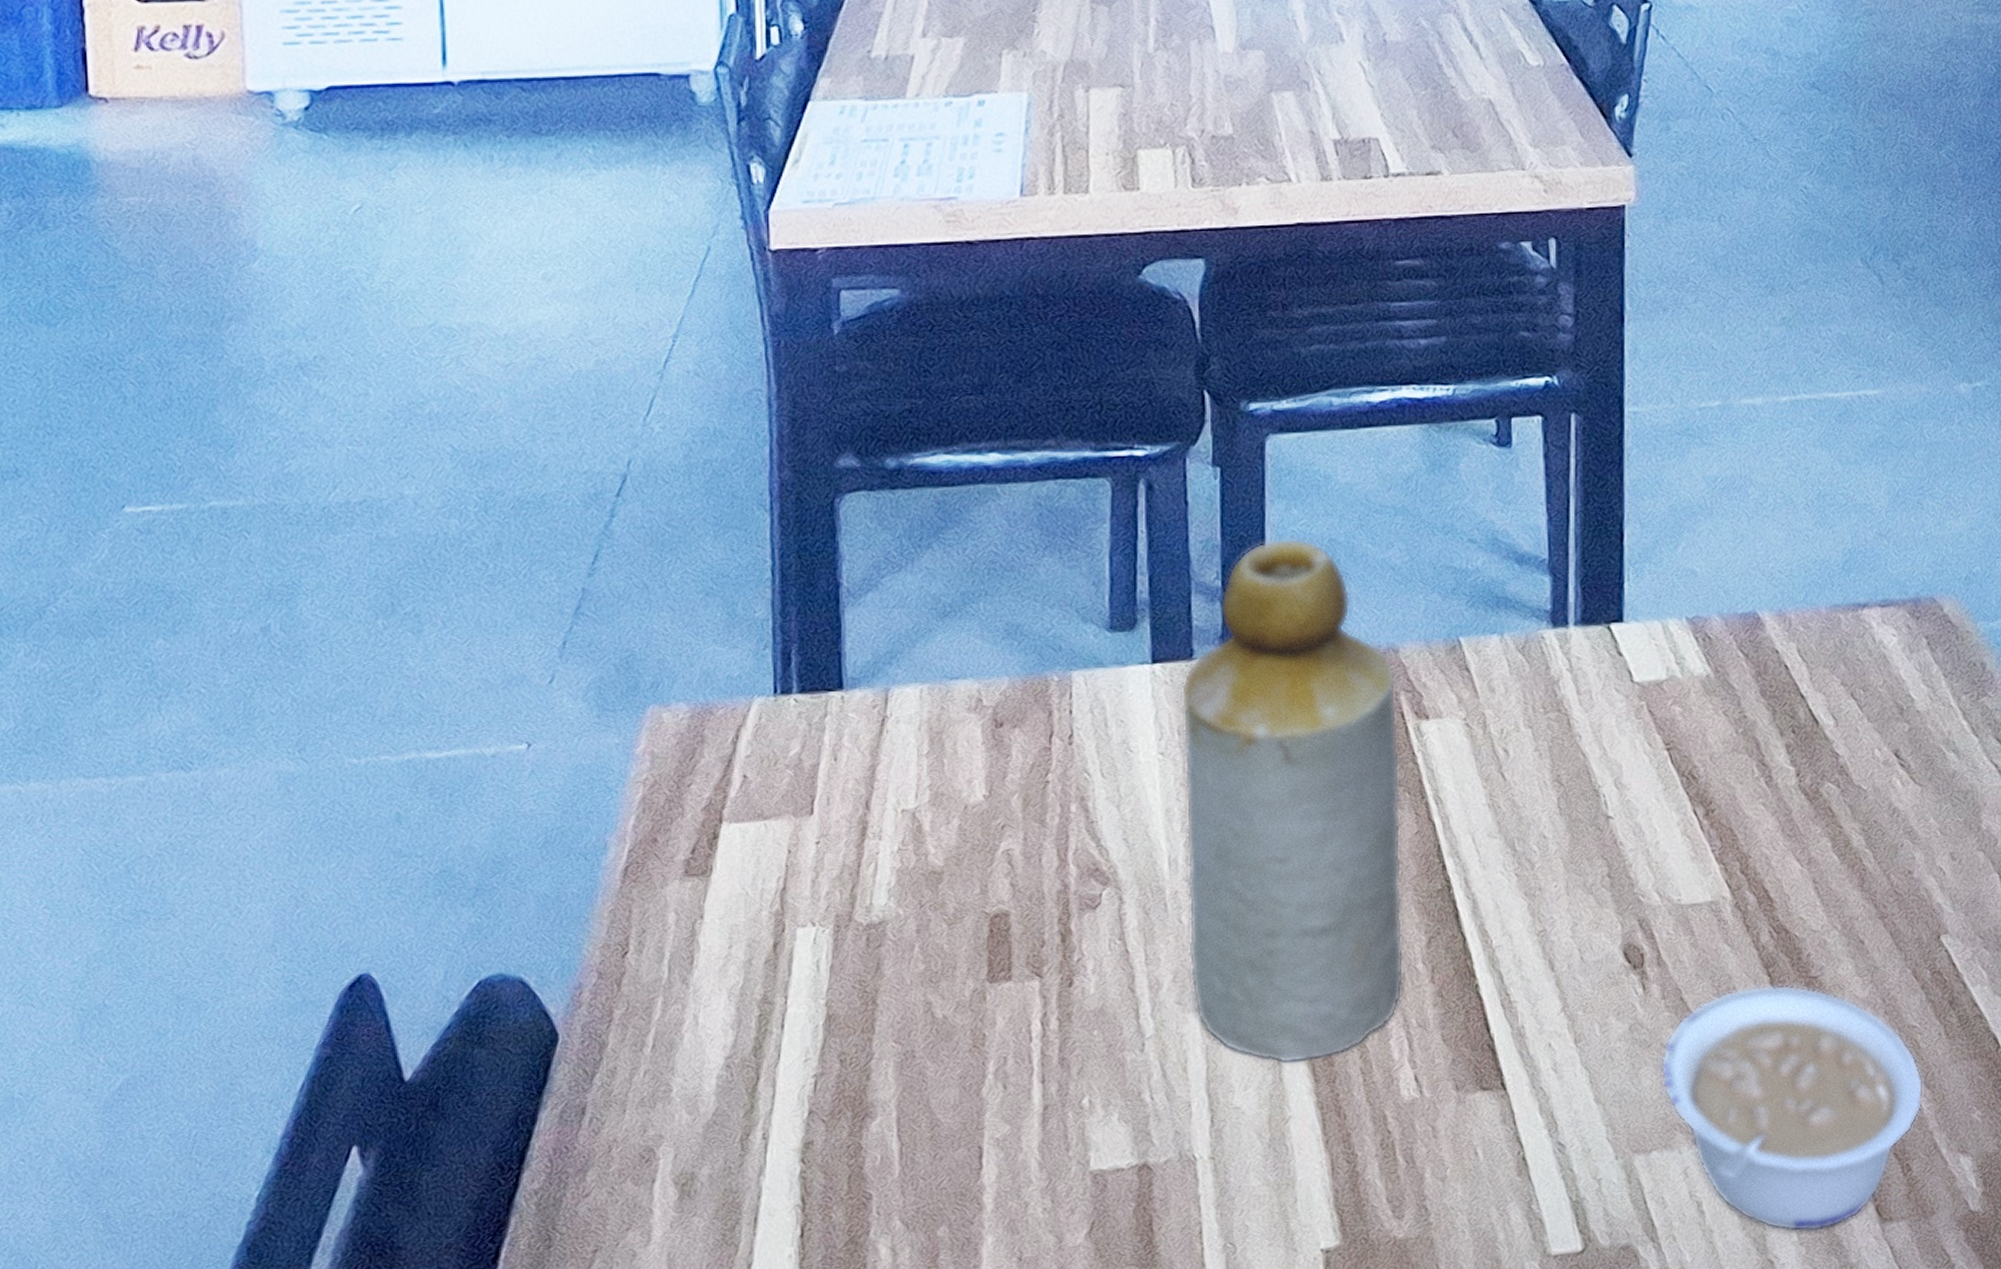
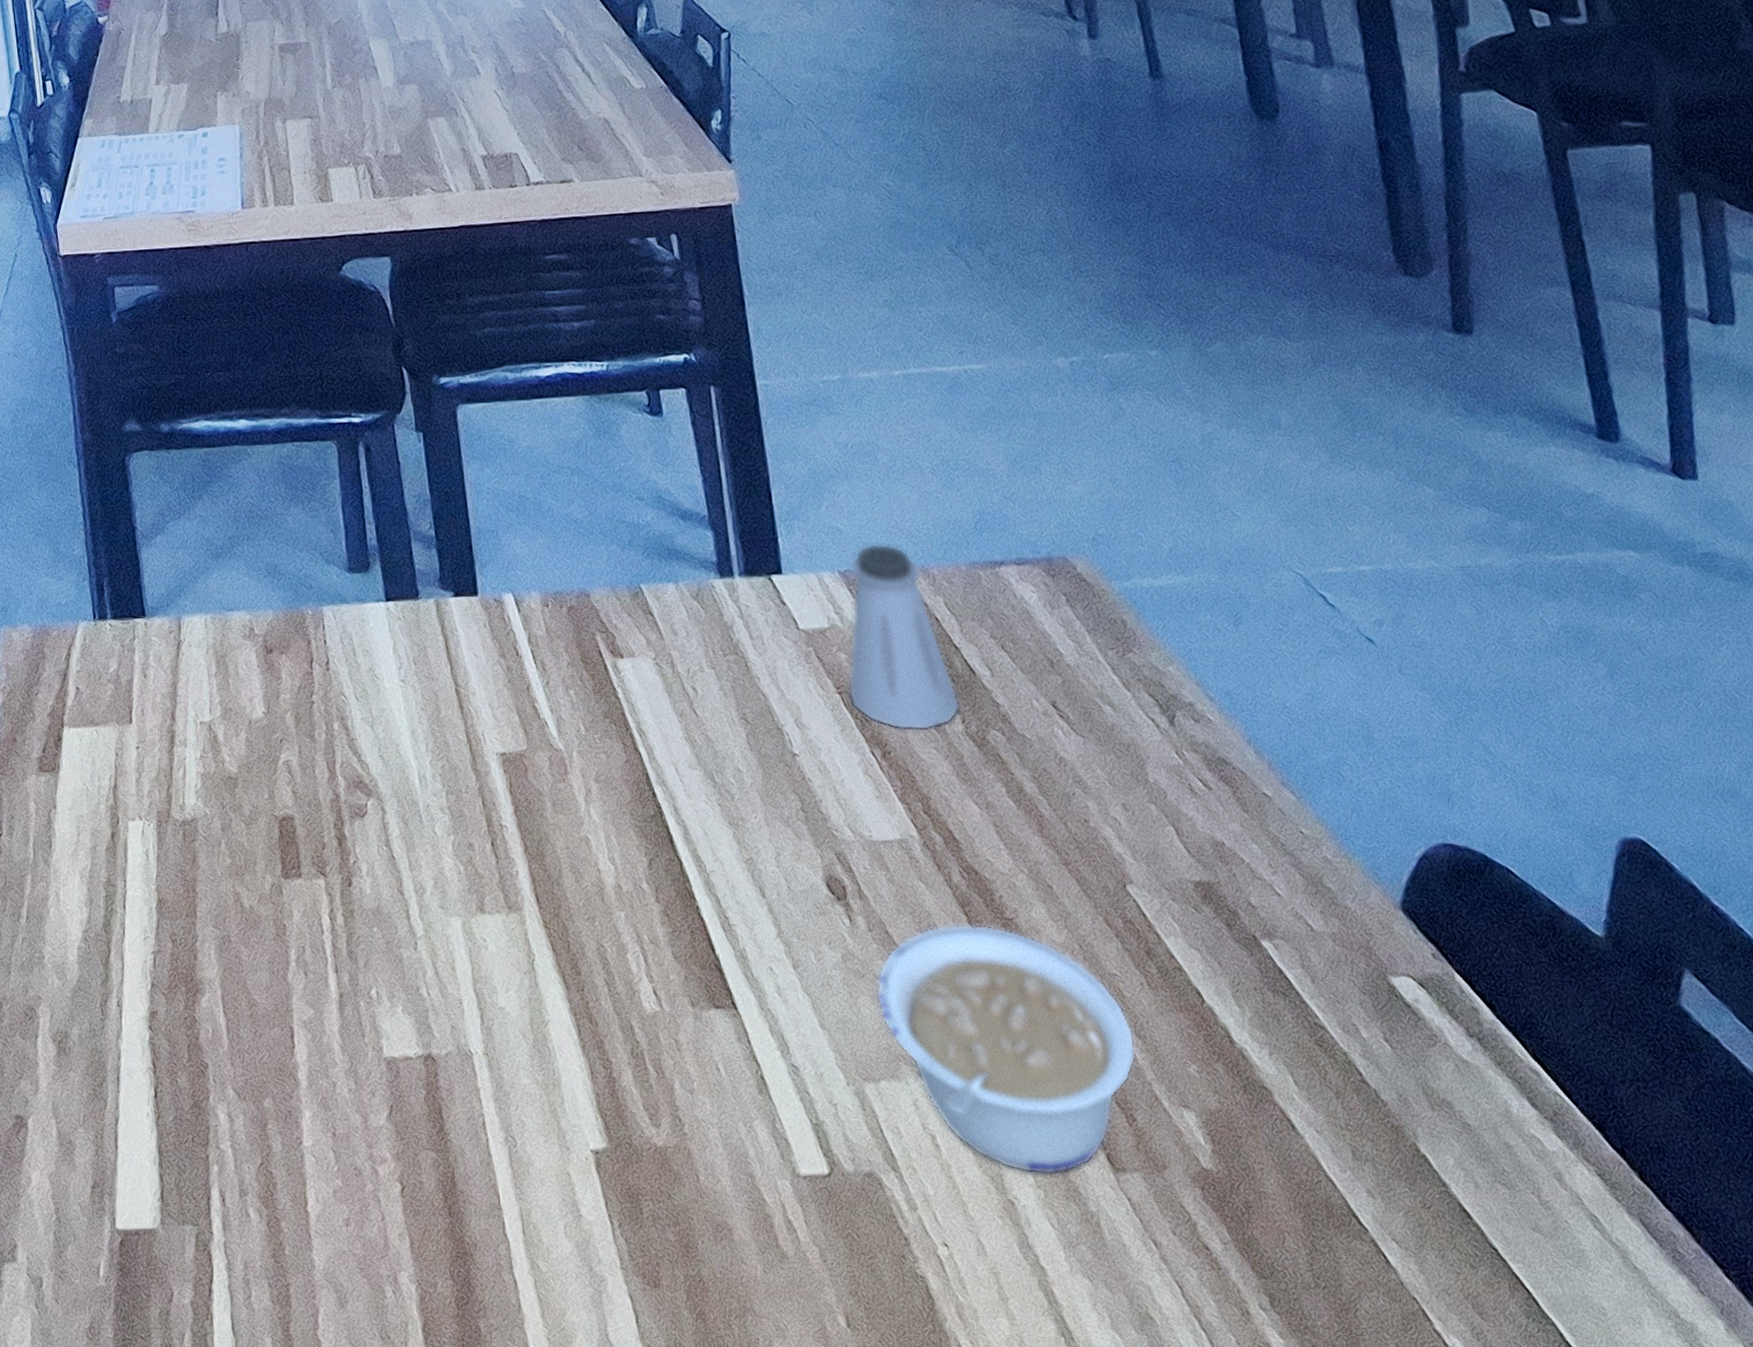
bottle: present [1181,537,1404,1064] -> none [412,493,633,970]
saltshaker: none [1678,586,1799,787] -> present [847,543,962,731]

